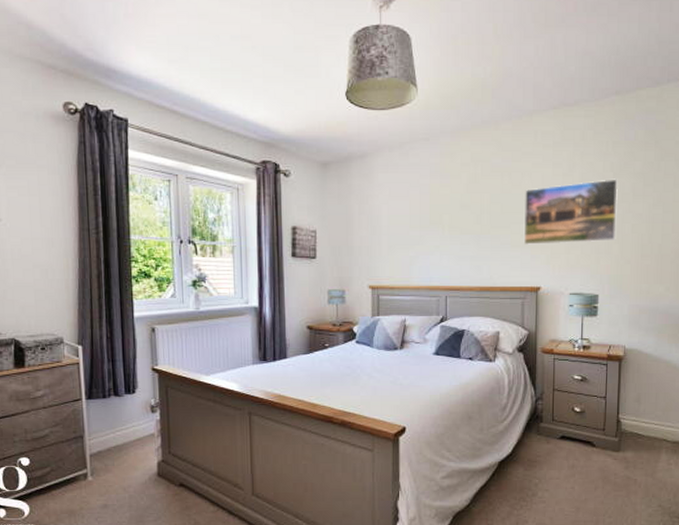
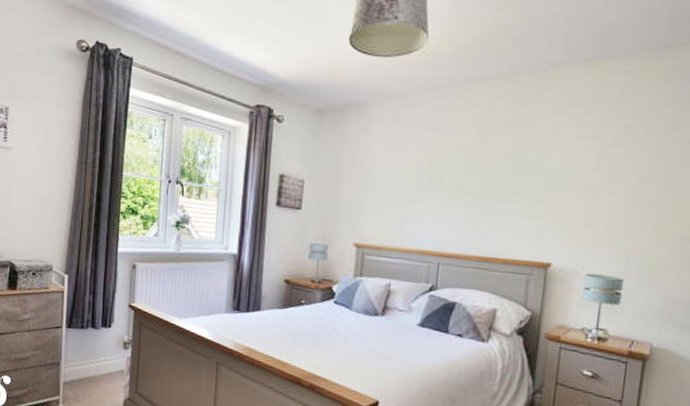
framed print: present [524,179,619,246] -> none [536,145,662,218]

